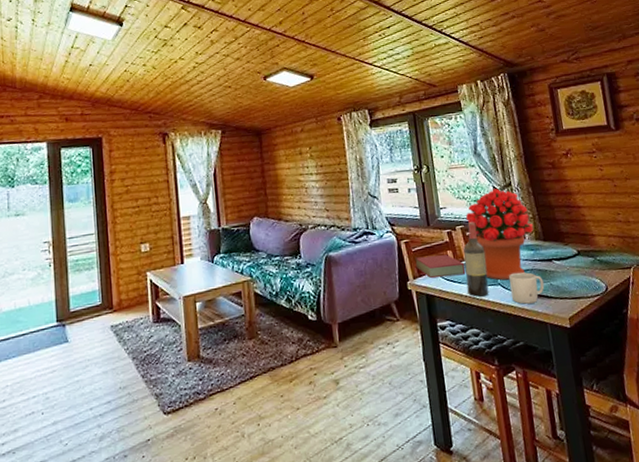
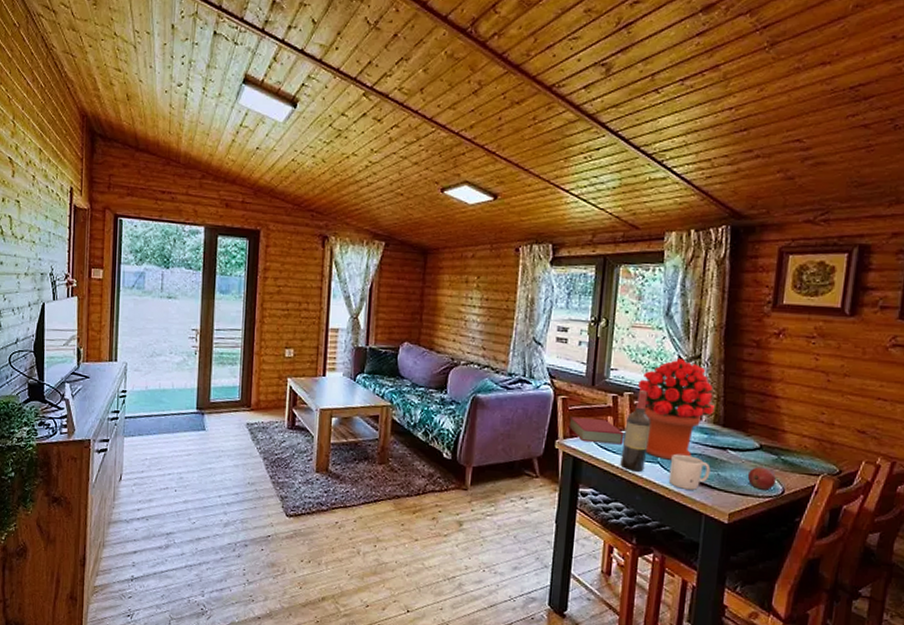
fruit: none [574,270,600,291] -> present [747,467,777,490]

